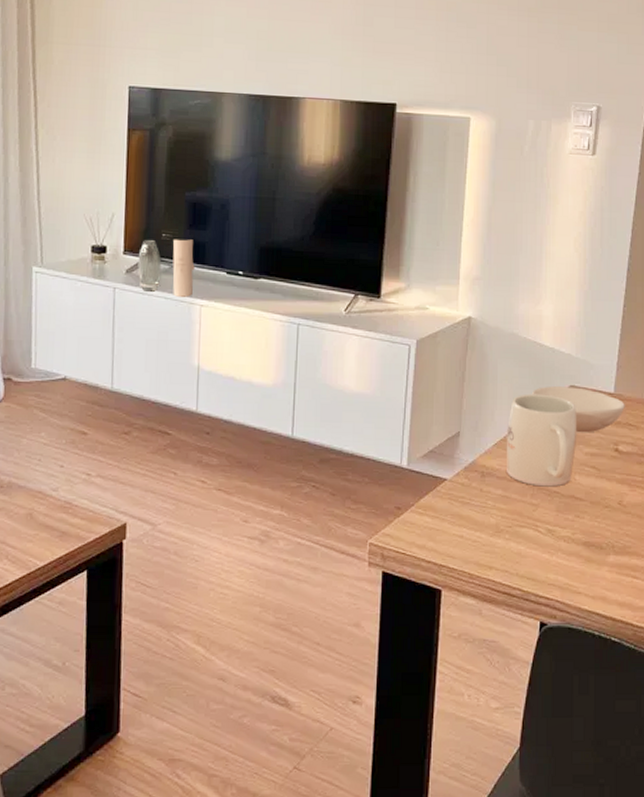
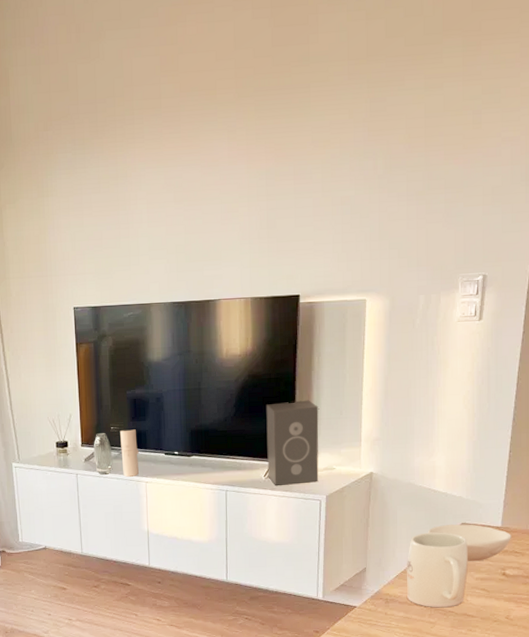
speaker: none [349,224,412,324] -> present [266,400,319,487]

